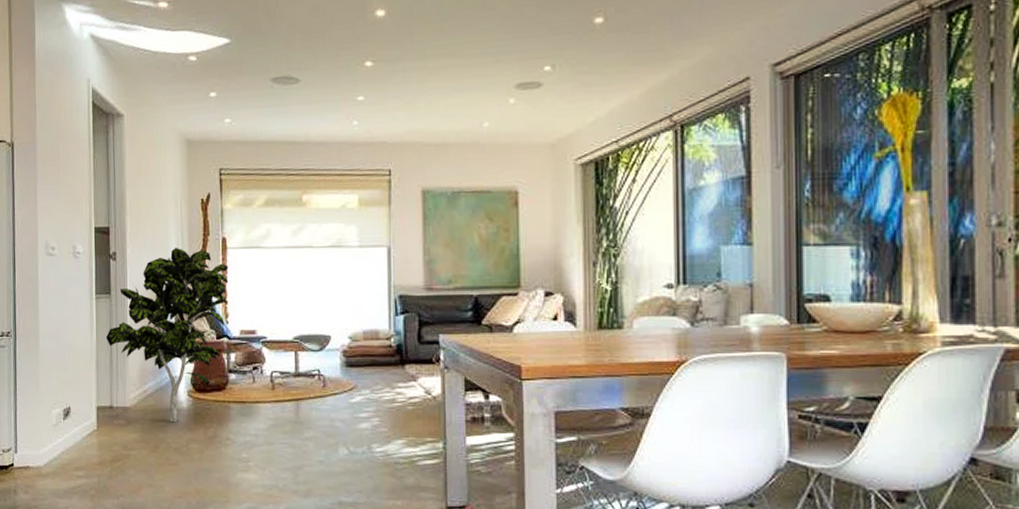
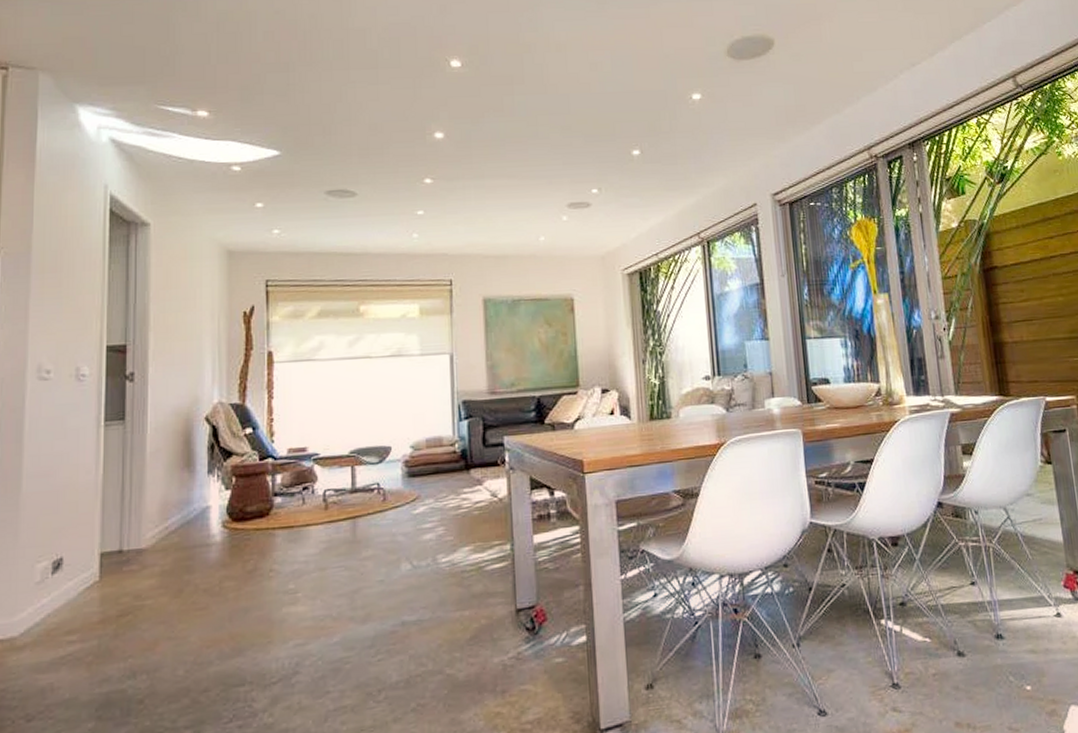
indoor plant: present [105,247,228,423] -> none [116,363,275,561]

